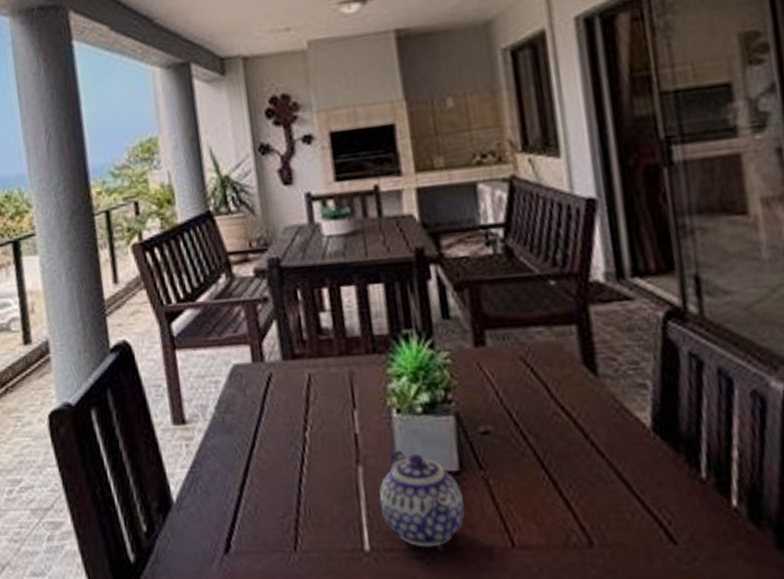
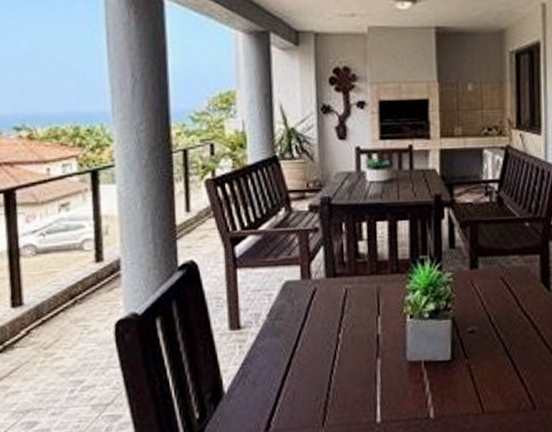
teapot: present [379,450,465,547] -> none [391,346,452,417]

